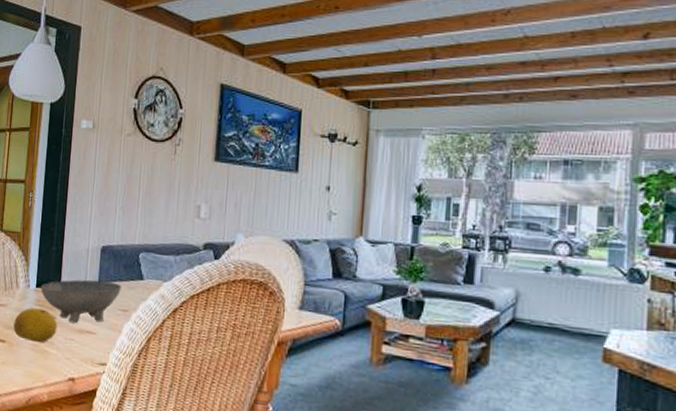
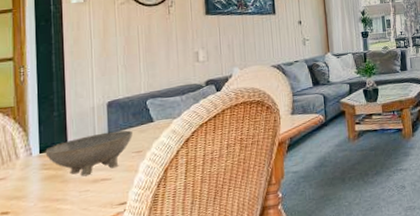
fruit: present [13,307,58,343] -> none [17,171,69,205]

